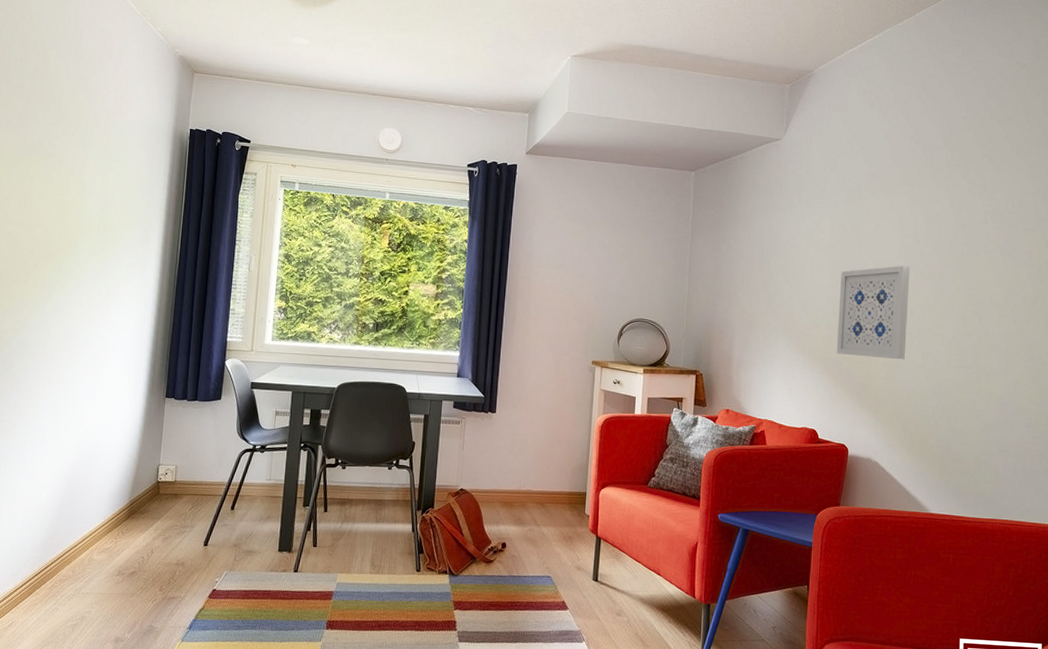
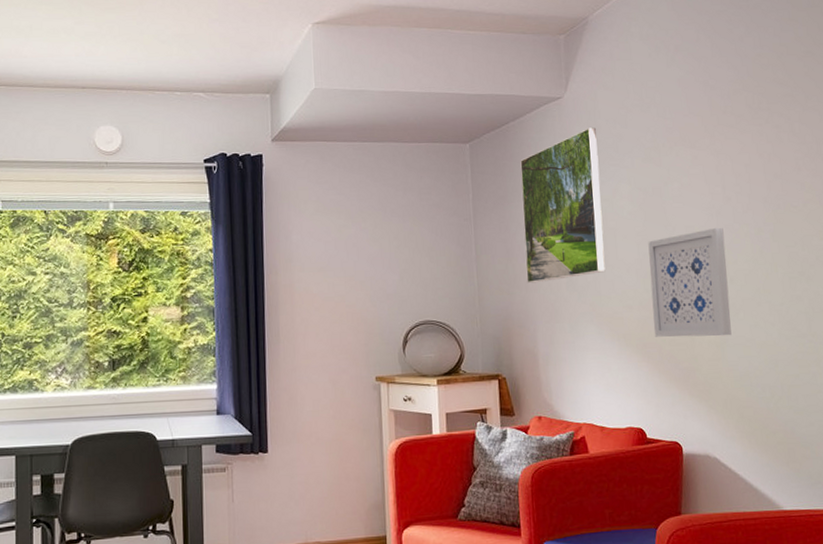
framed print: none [730,167,807,297] -> present [520,127,606,284]

